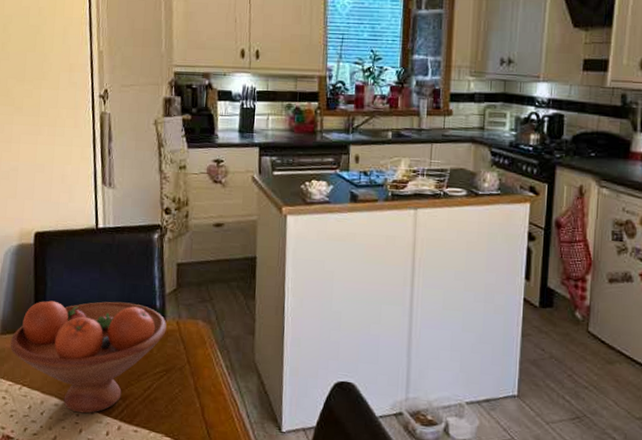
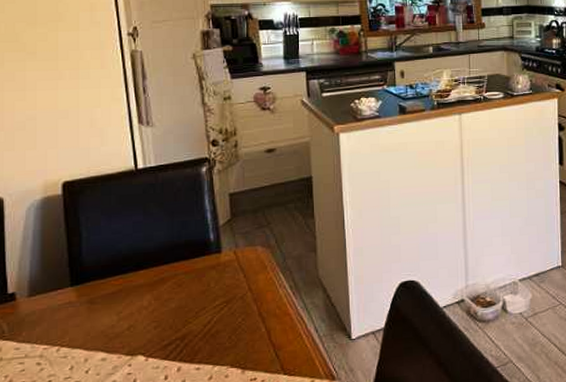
fruit bowl: present [10,300,167,414] -> none [41,240,224,363]

